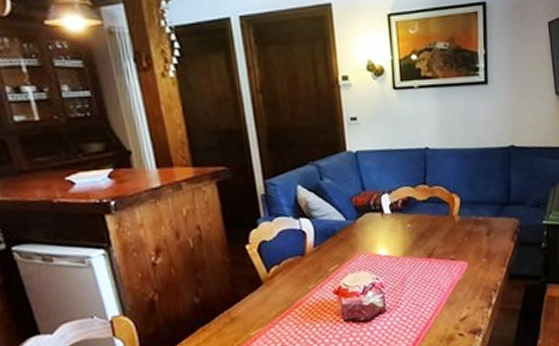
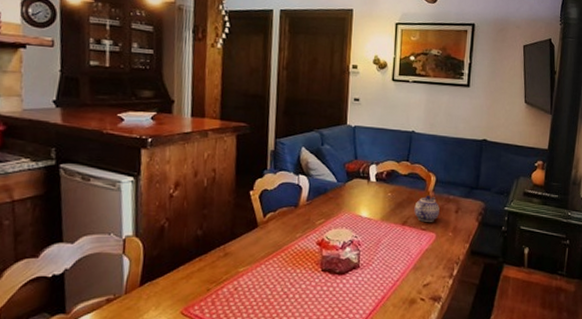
teapot: none [439,220,469,251] -> present [414,195,440,222]

